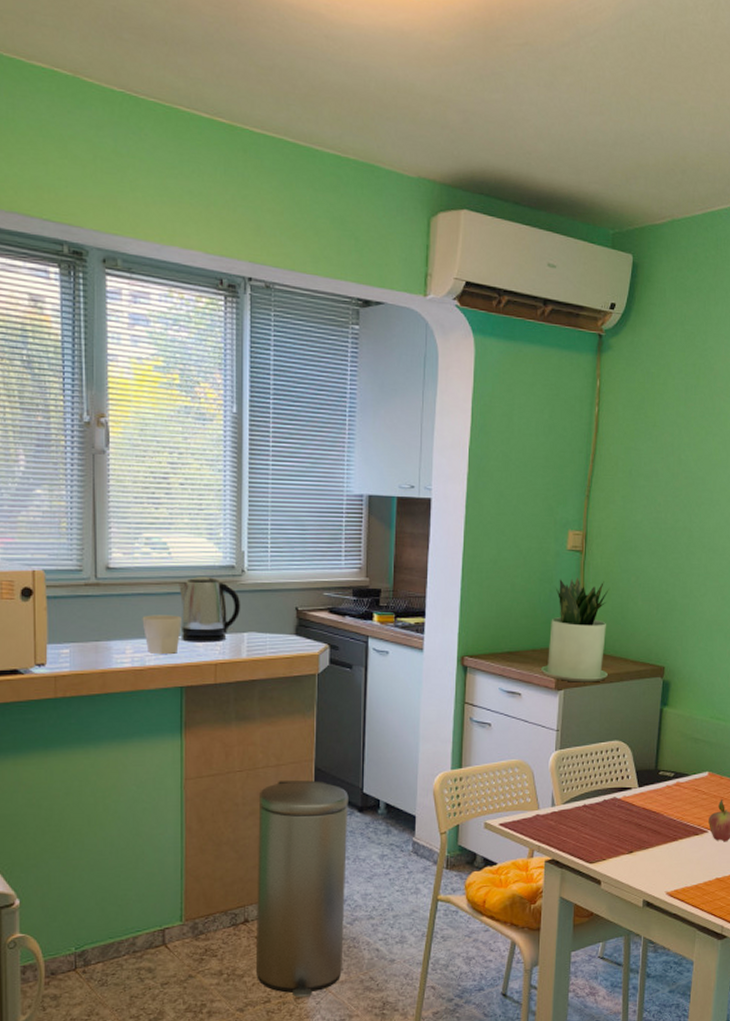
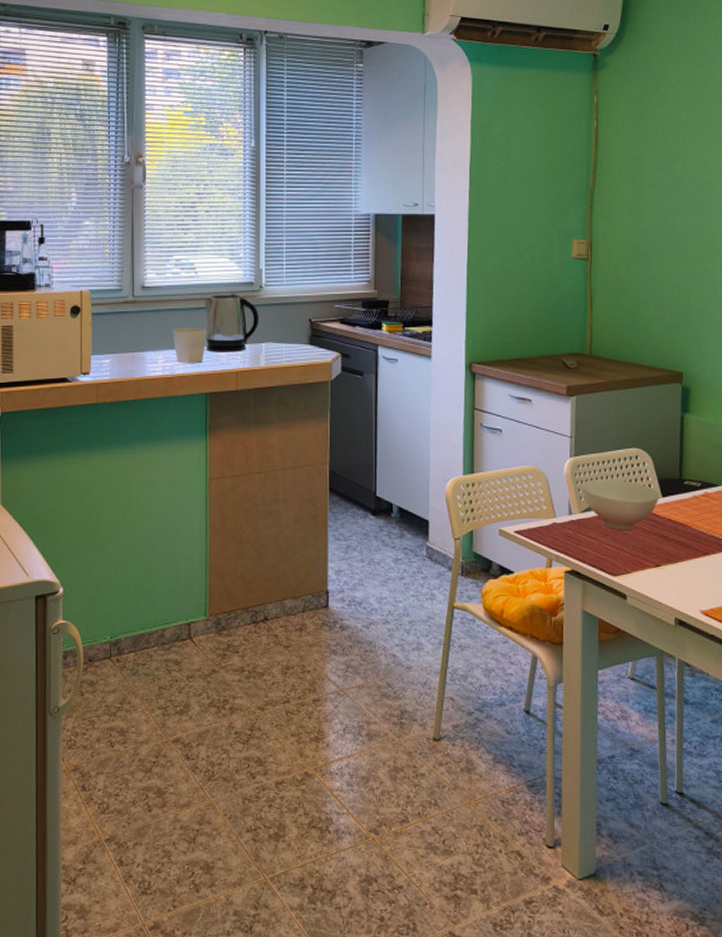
pedal bin: present [255,780,349,998] -> none [275,483,362,700]
planter: present [541,578,610,682] -> none [551,285,621,389]
bowl: none [565,771,638,820] -> present [581,479,661,531]

